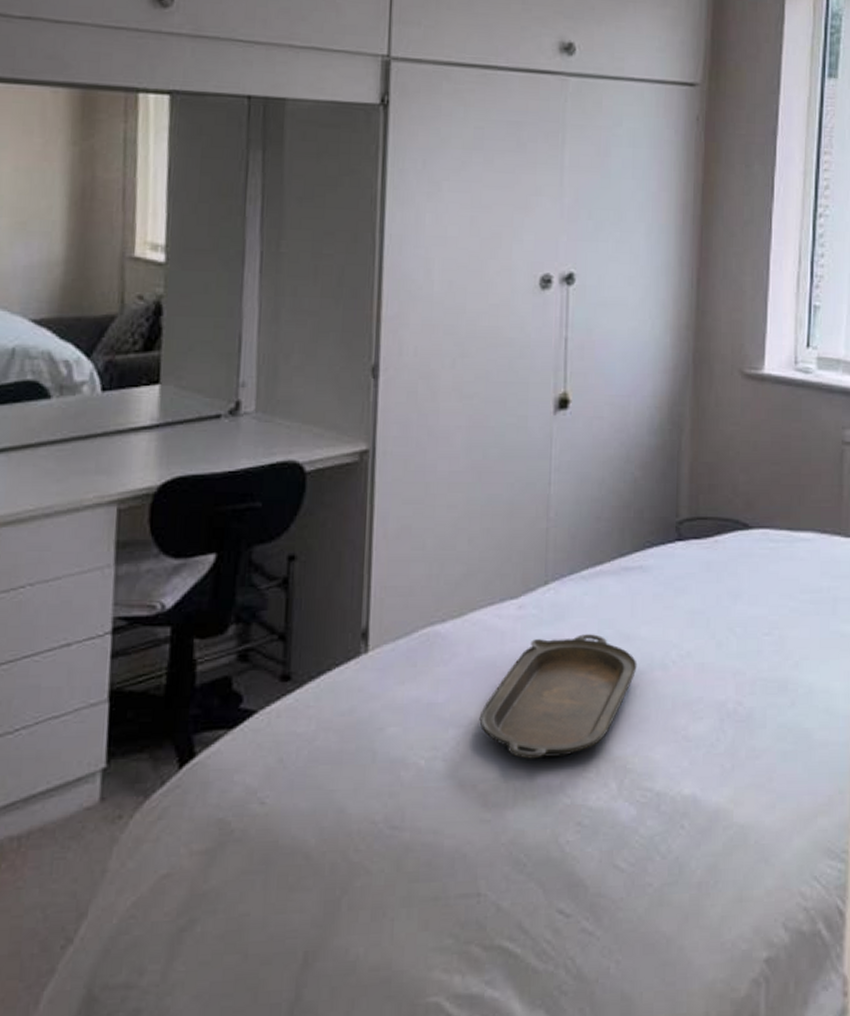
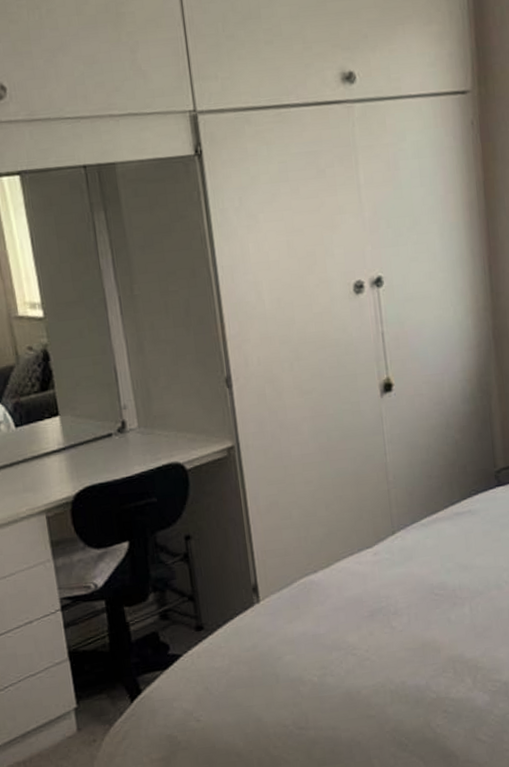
serving tray: present [479,634,637,759] -> none [355,568,477,668]

